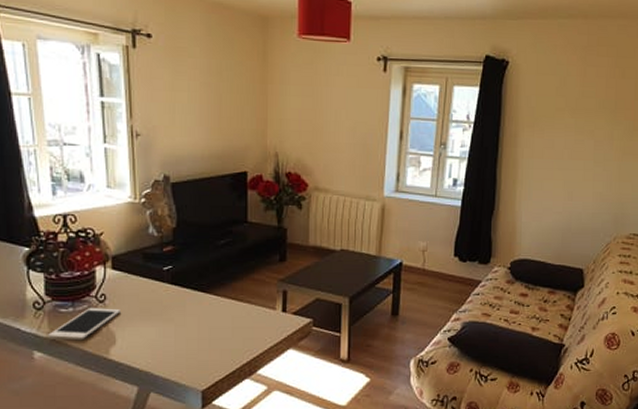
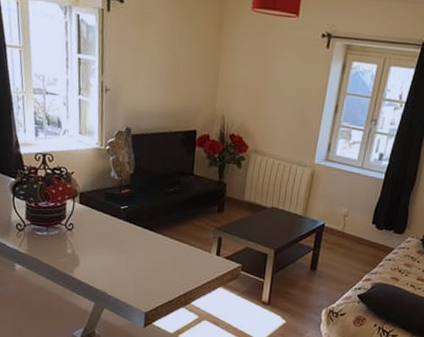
cell phone: present [48,308,120,341] -> none [27,234,84,260]

